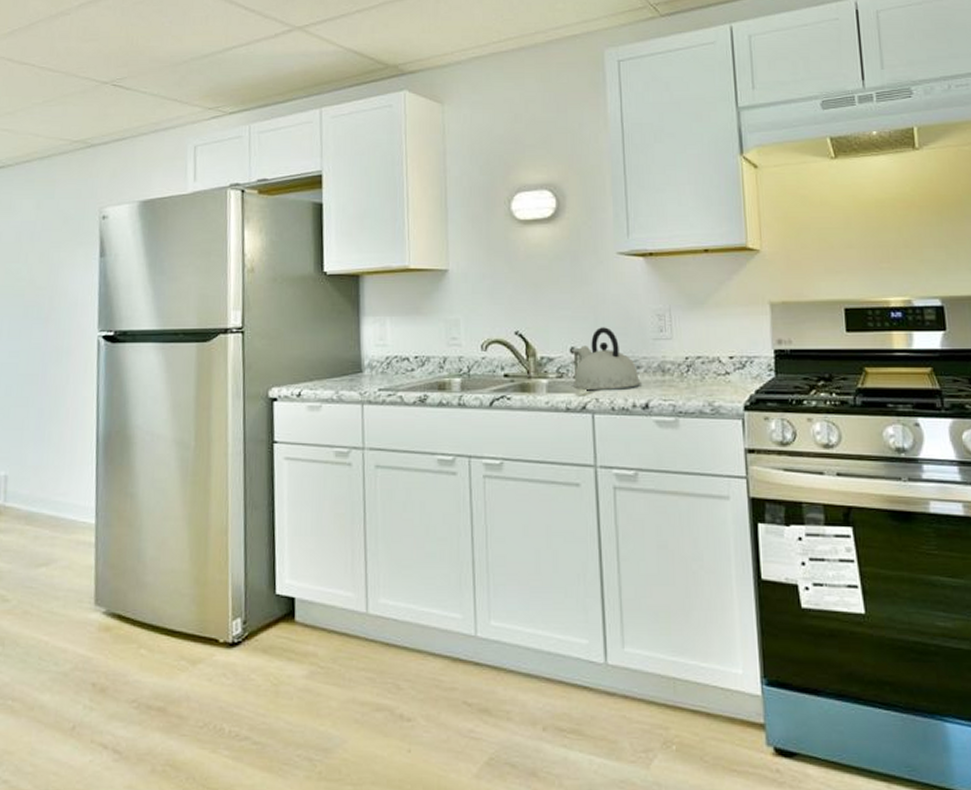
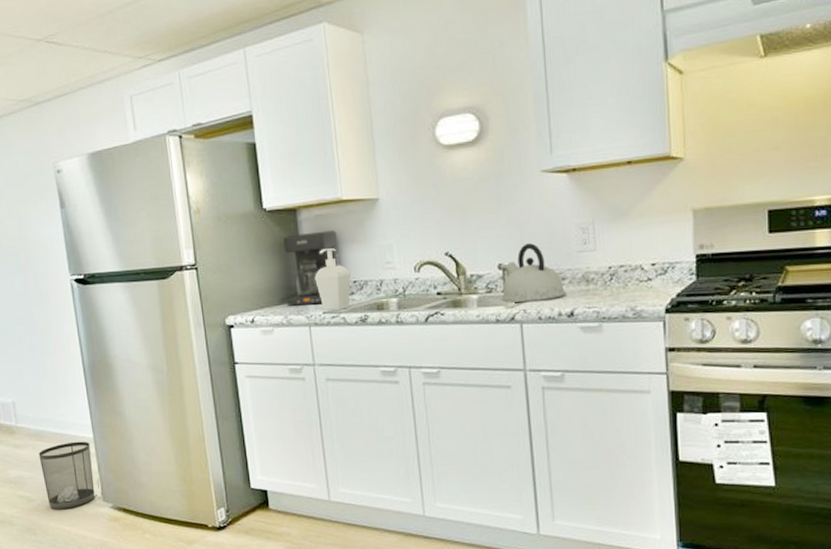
waste bin: none [25,527,90,614] -> present [38,441,95,510]
coffee maker: none [339,300,402,380] -> present [283,230,341,306]
soap bottle: none [373,318,412,388] -> present [315,247,351,311]

